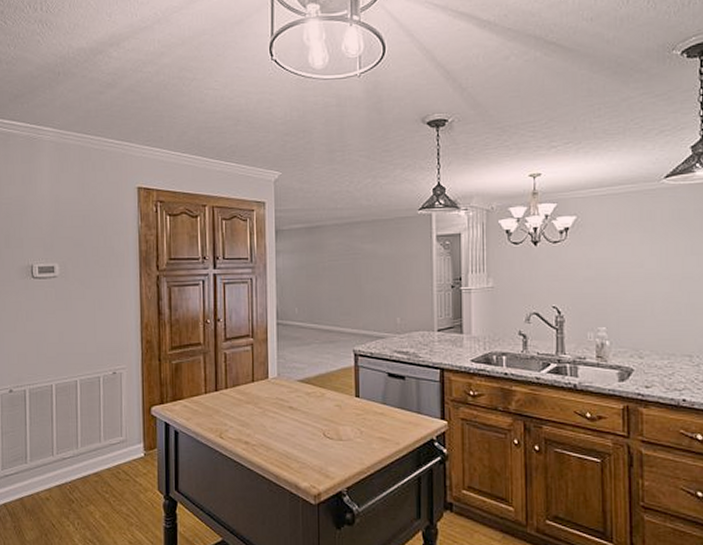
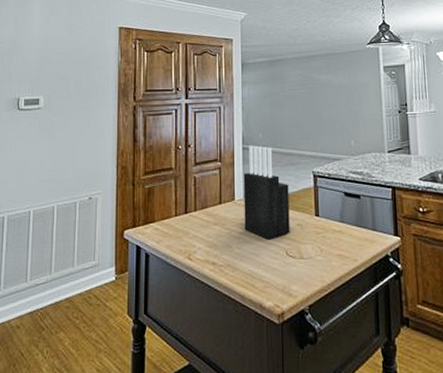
knife block: none [277,320,328,420] -> present [243,145,290,240]

